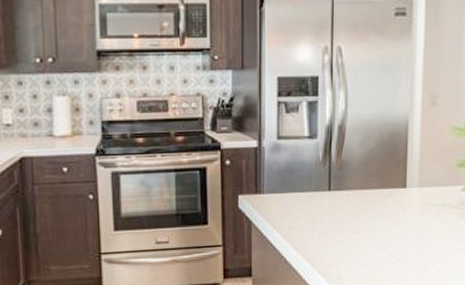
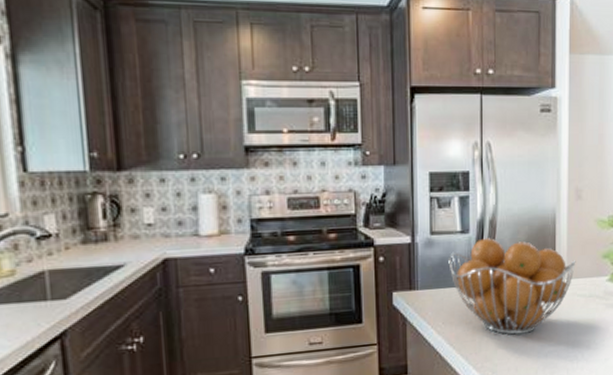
fruit basket: none [295,144,429,242] -> present [448,238,576,335]

